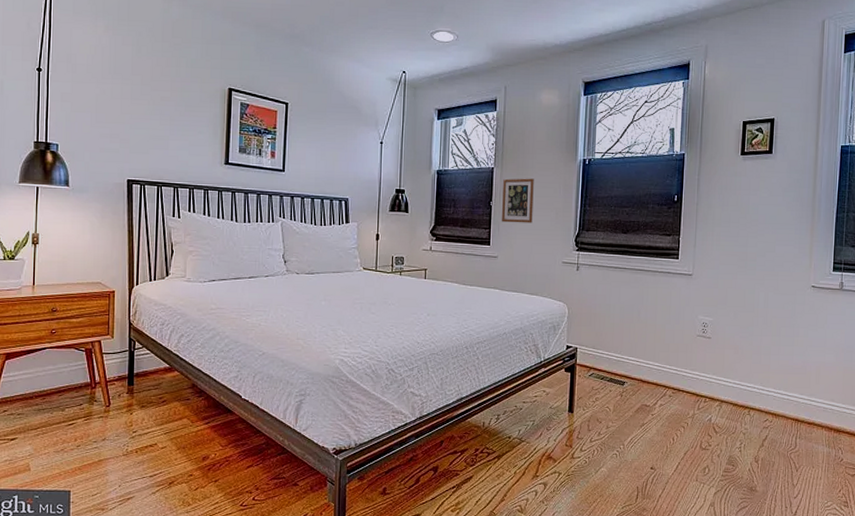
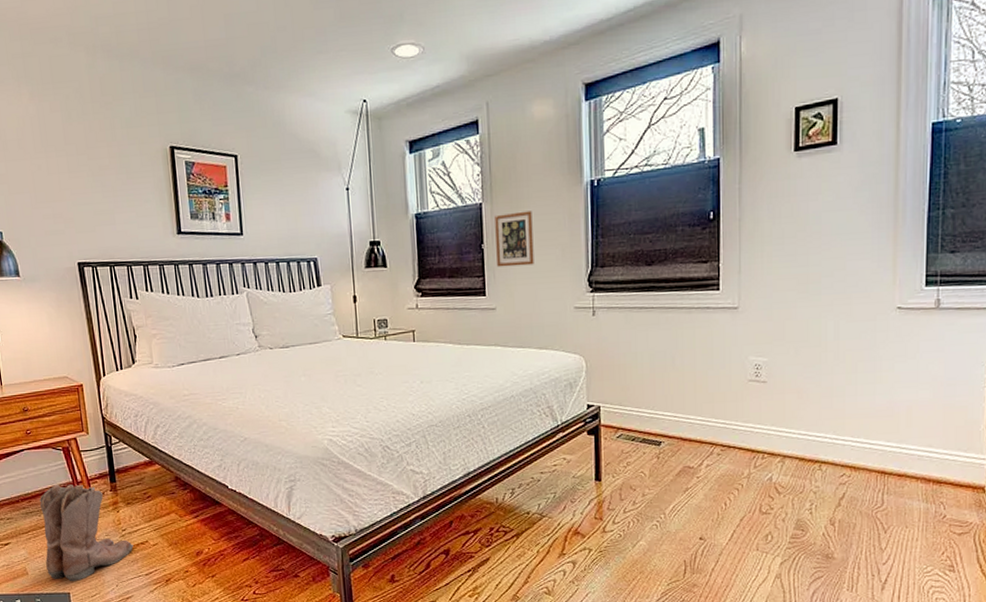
boots: none [50,383,142,480] -> present [39,484,134,582]

